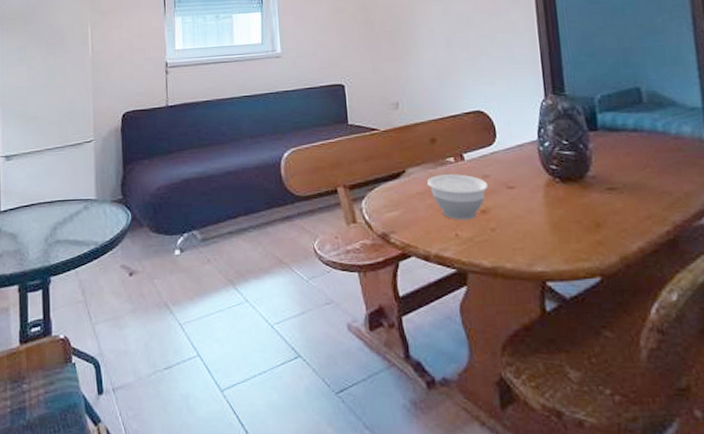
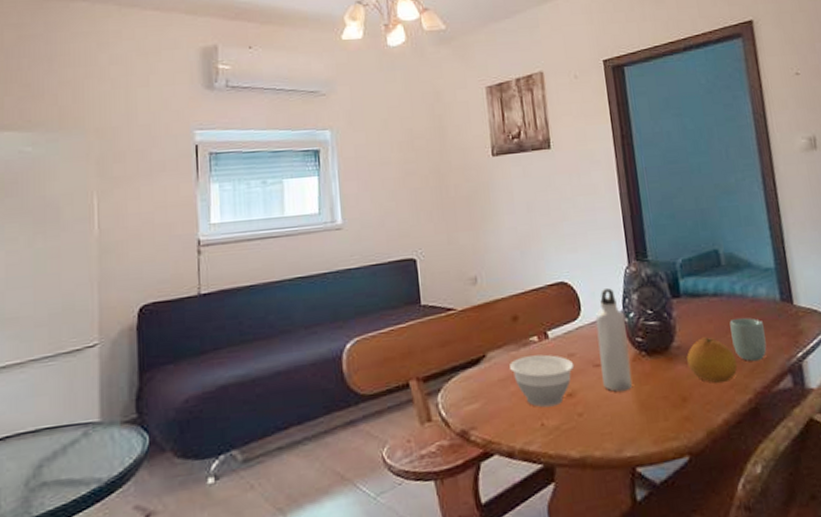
water bottle: none [510,119,546,213] -> present [595,288,633,392]
fruit: none [602,169,656,214] -> present [687,337,738,383]
cup: none [649,153,689,196] -> present [729,317,767,362]

